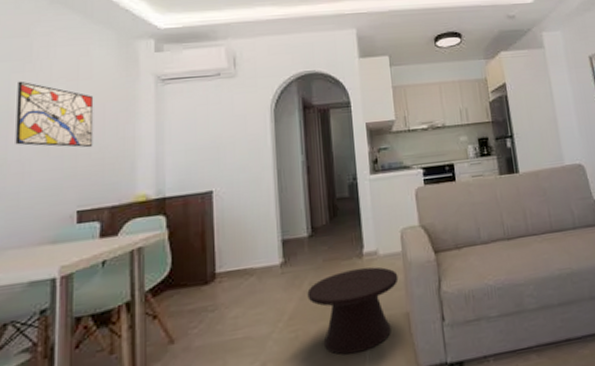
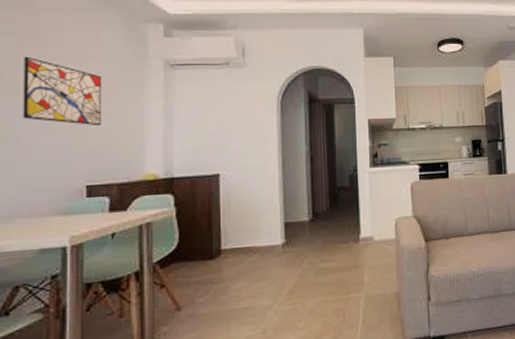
side table: present [307,266,399,355] -> none [306,251,391,327]

